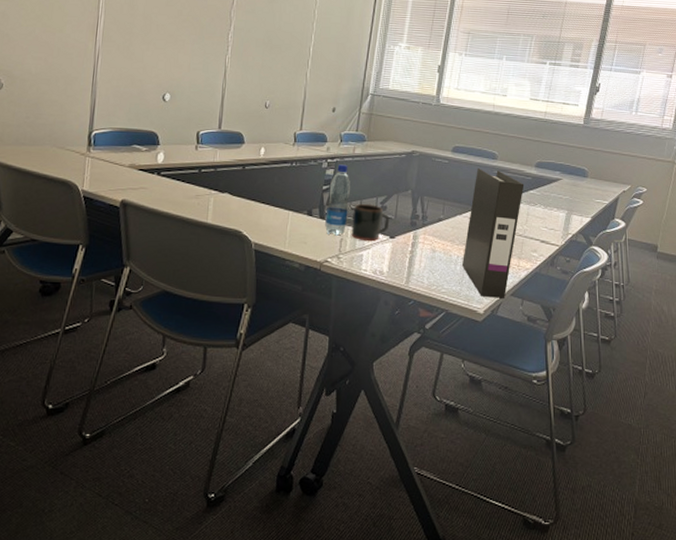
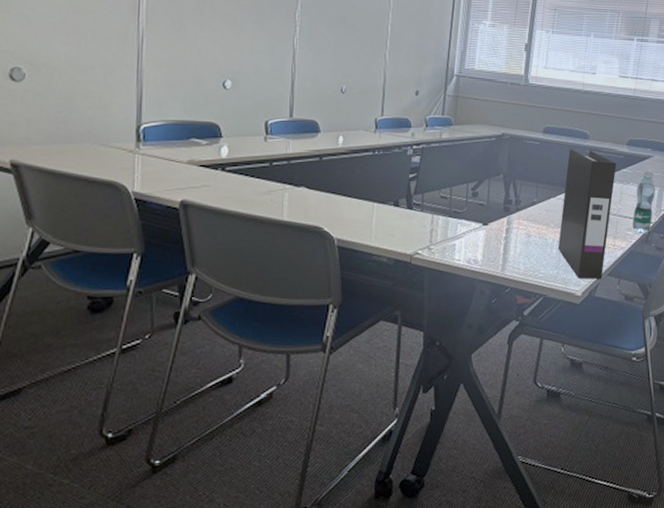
bottle: present [325,164,351,236] -> none [413,151,440,226]
mug: present [351,204,390,242] -> none [441,191,482,230]
bottle: none [538,191,563,256] -> present [632,169,655,233]

